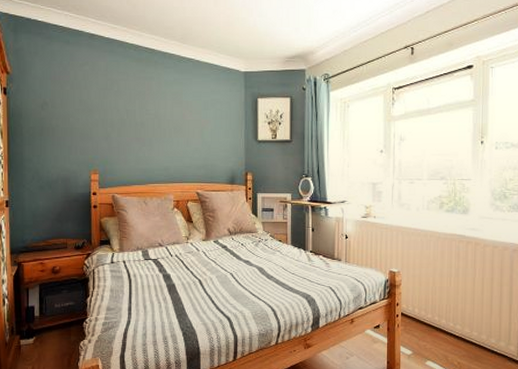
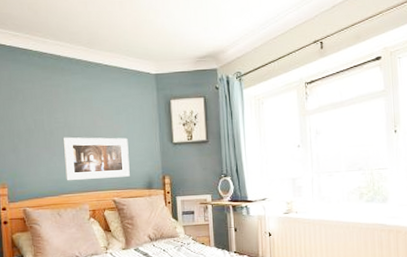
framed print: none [152,128,214,171] -> present [63,137,130,181]

